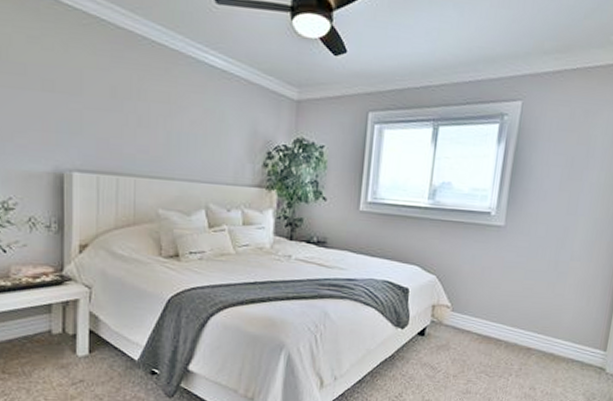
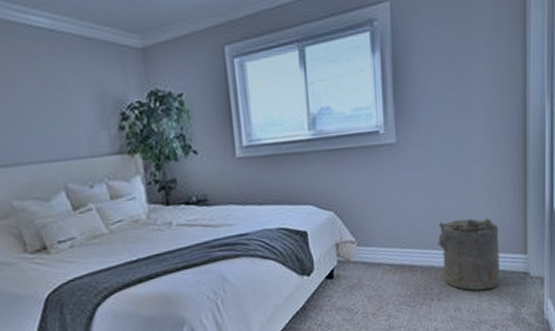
laundry hamper: none [524,306,584,377] -> present [437,218,500,291]

